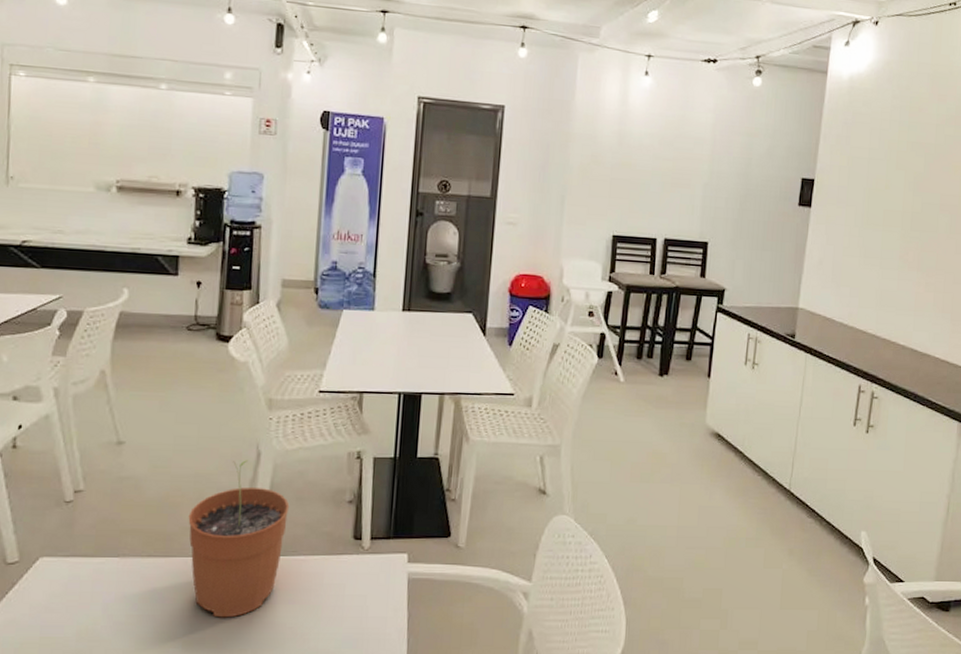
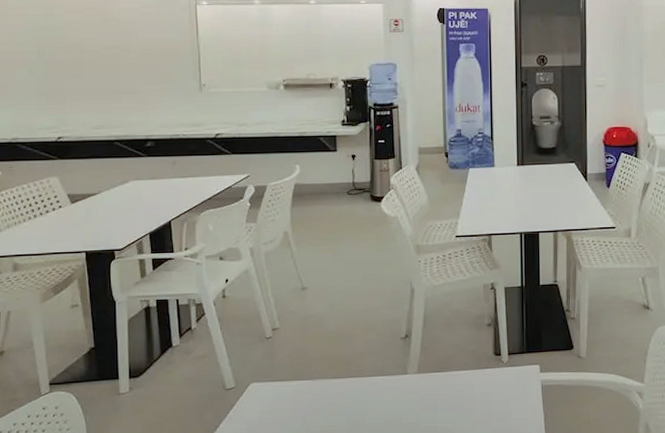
plant pot: present [188,460,290,618] -> none [362,296,441,425]

